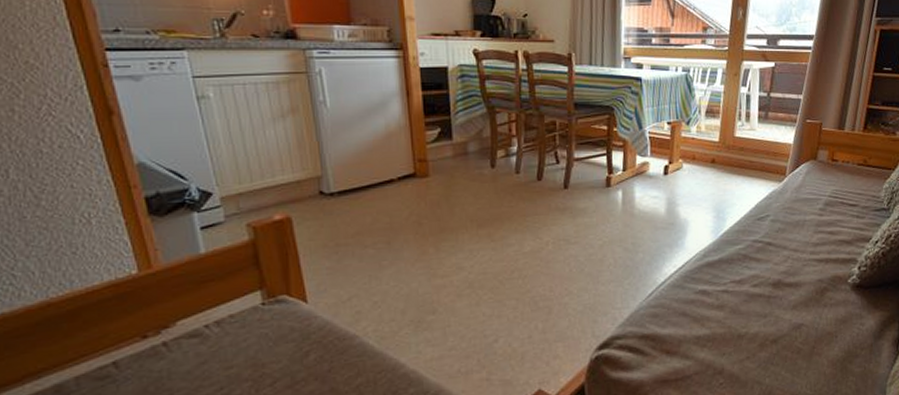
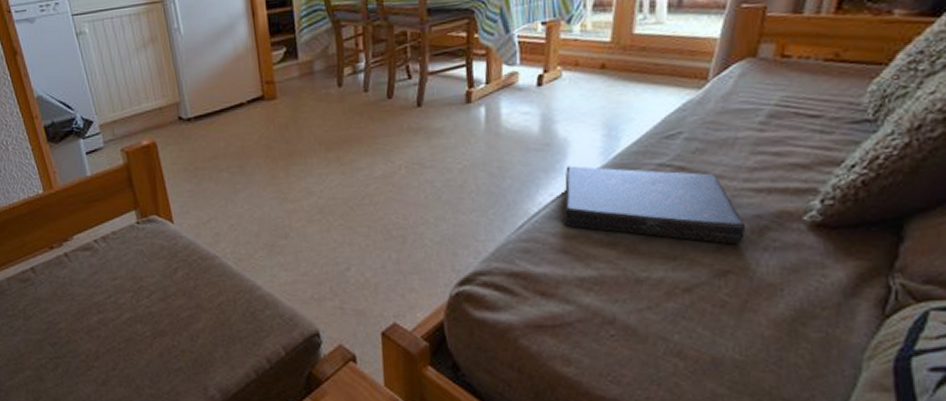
book: none [684,241,813,303] -> present [563,165,746,245]

